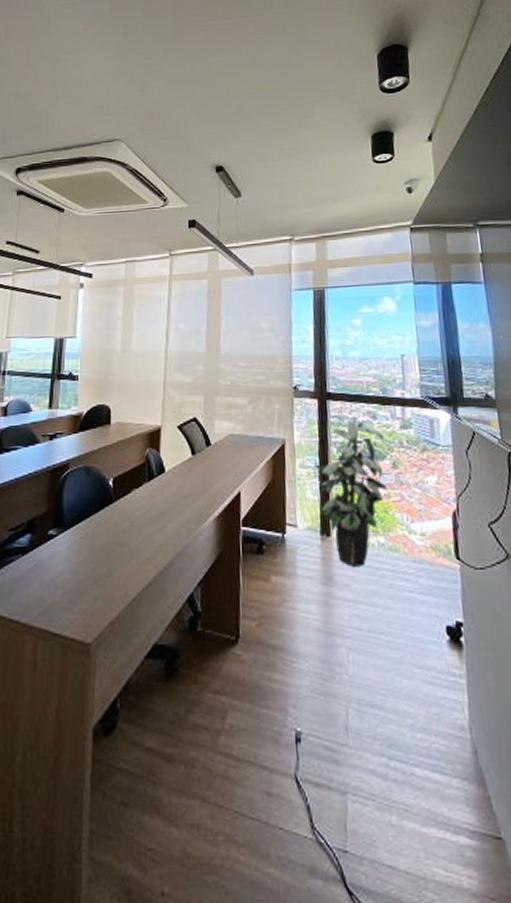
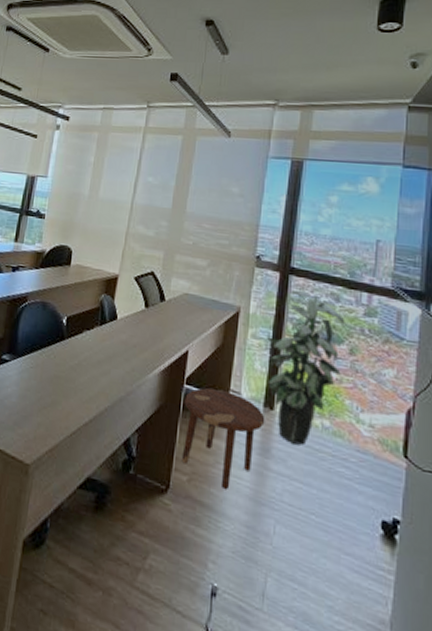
side table: none [243,526,324,628] -> present [181,388,265,490]

